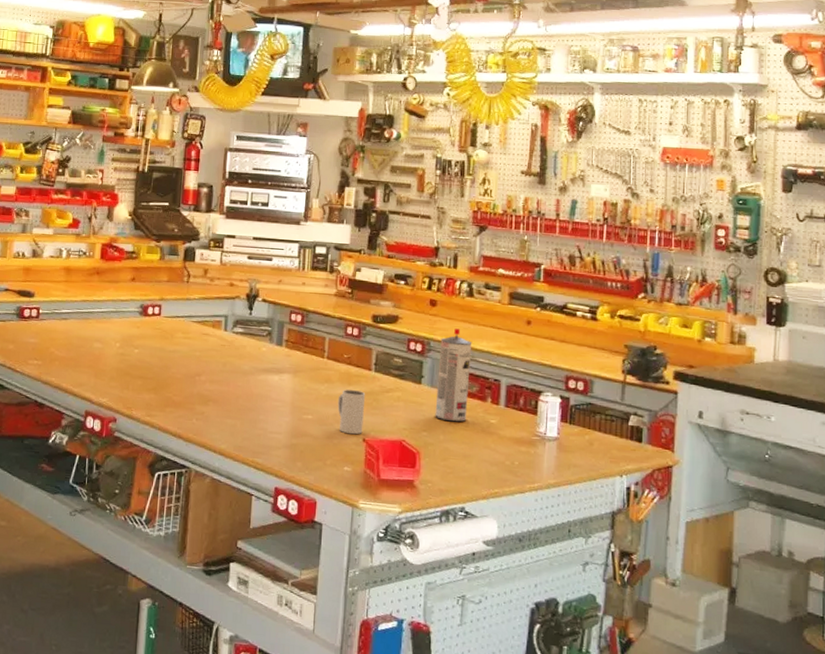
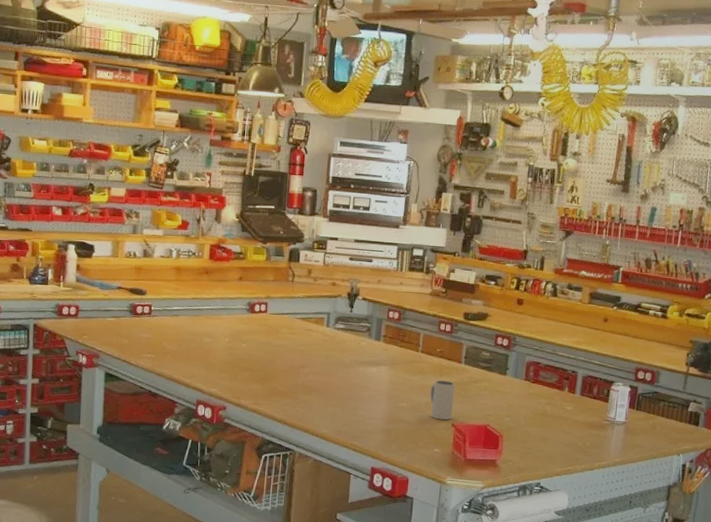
spray can: present [435,328,472,423] -> none [517,325,554,409]

